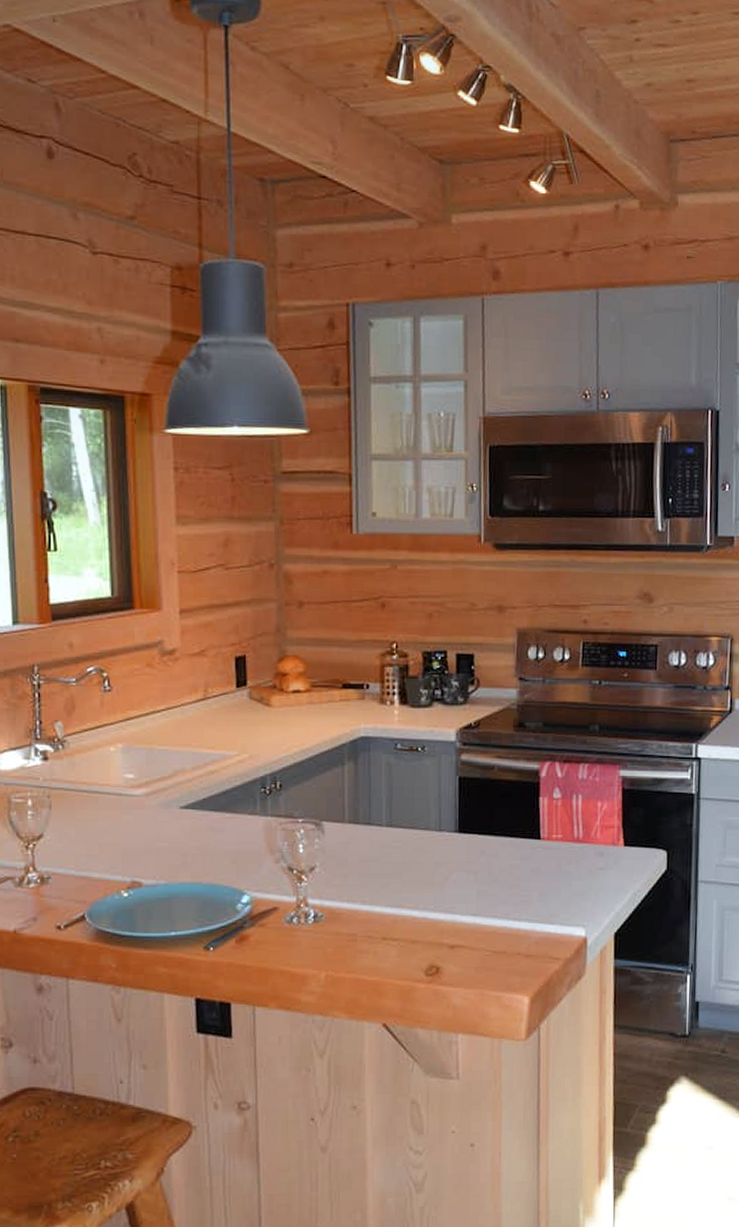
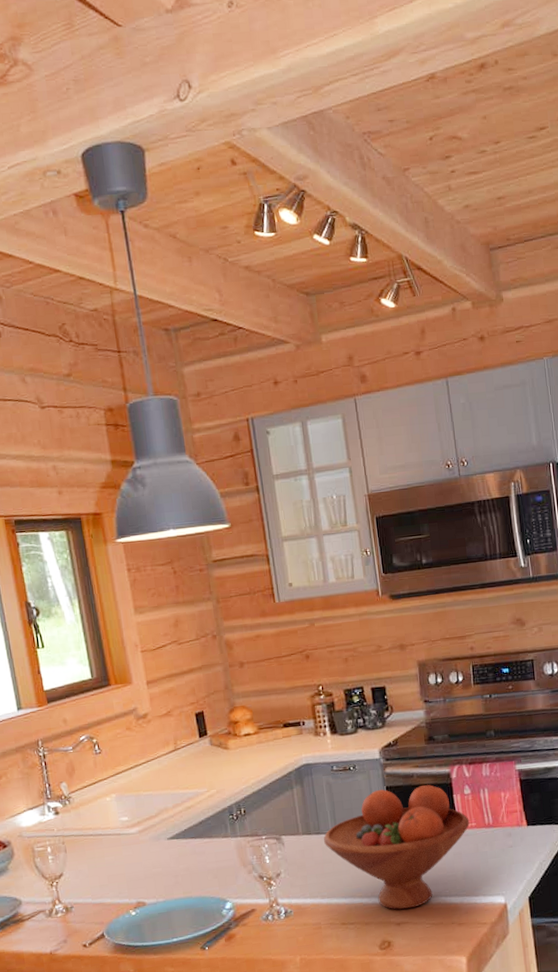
fruit bowl: none [374,780,555,930] -> present [324,785,470,910]

